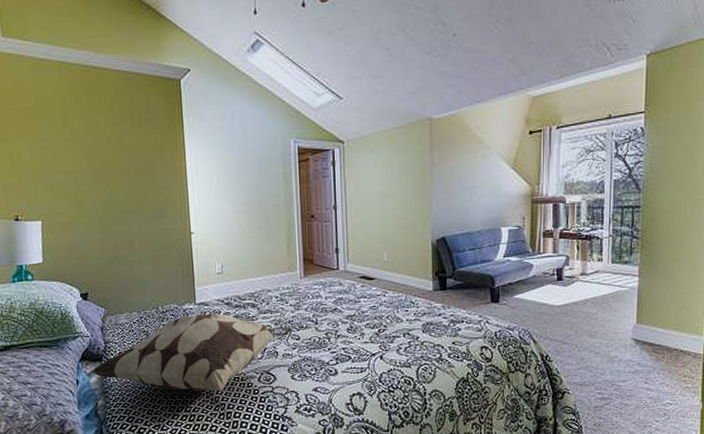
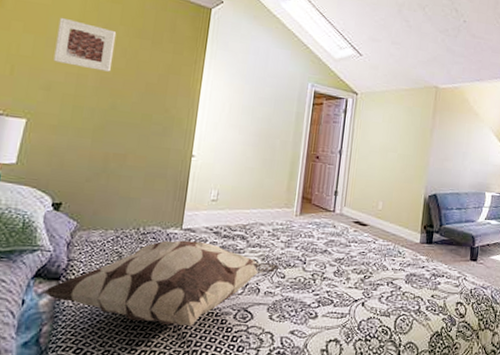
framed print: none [46,118,101,164] -> present [53,17,116,72]

